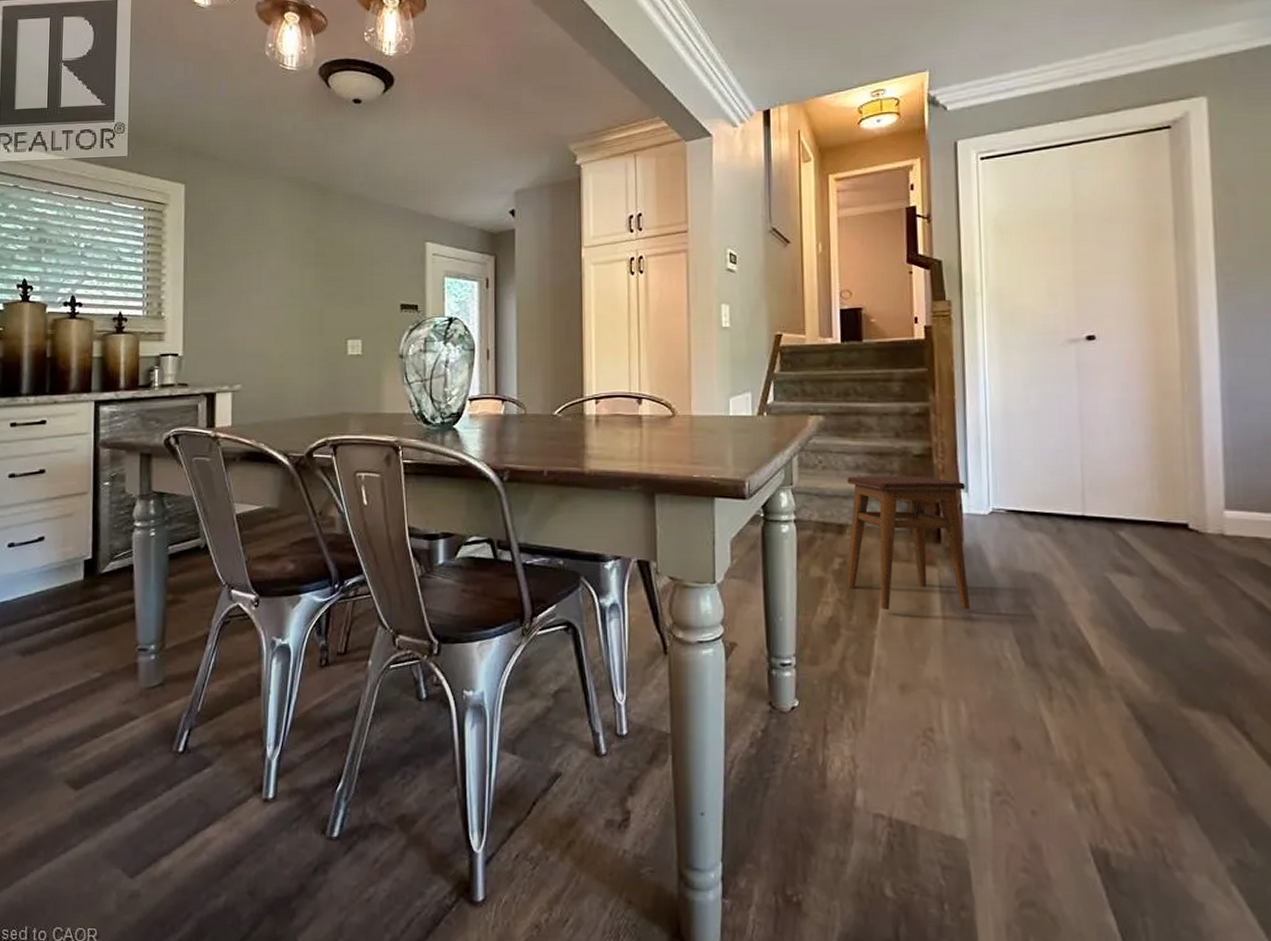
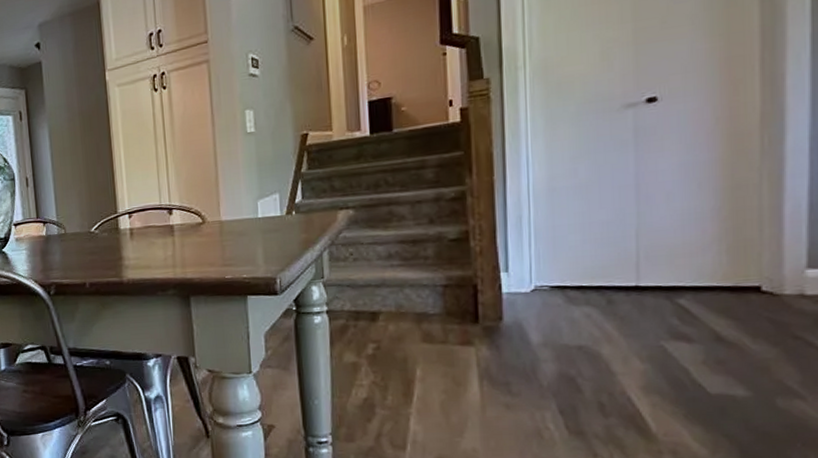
stool: present [847,476,971,610] -> none [379,260,511,389]

